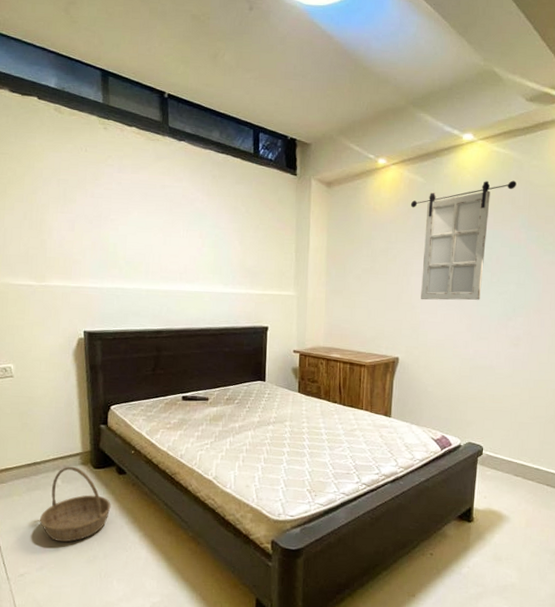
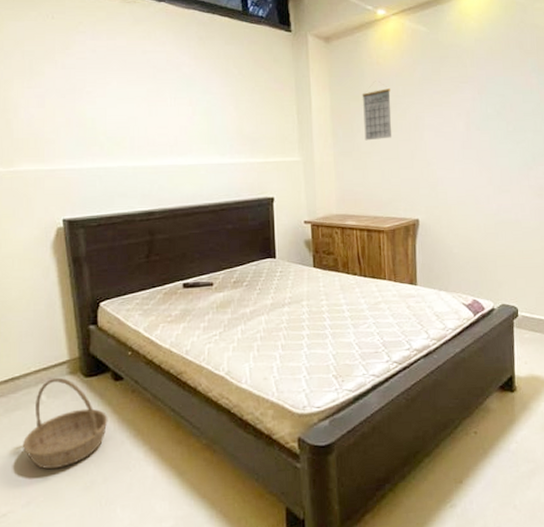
calendar: none [355,234,384,282] -> present [362,88,392,141]
home mirror: present [411,180,517,301] -> none [416,24,522,156]

